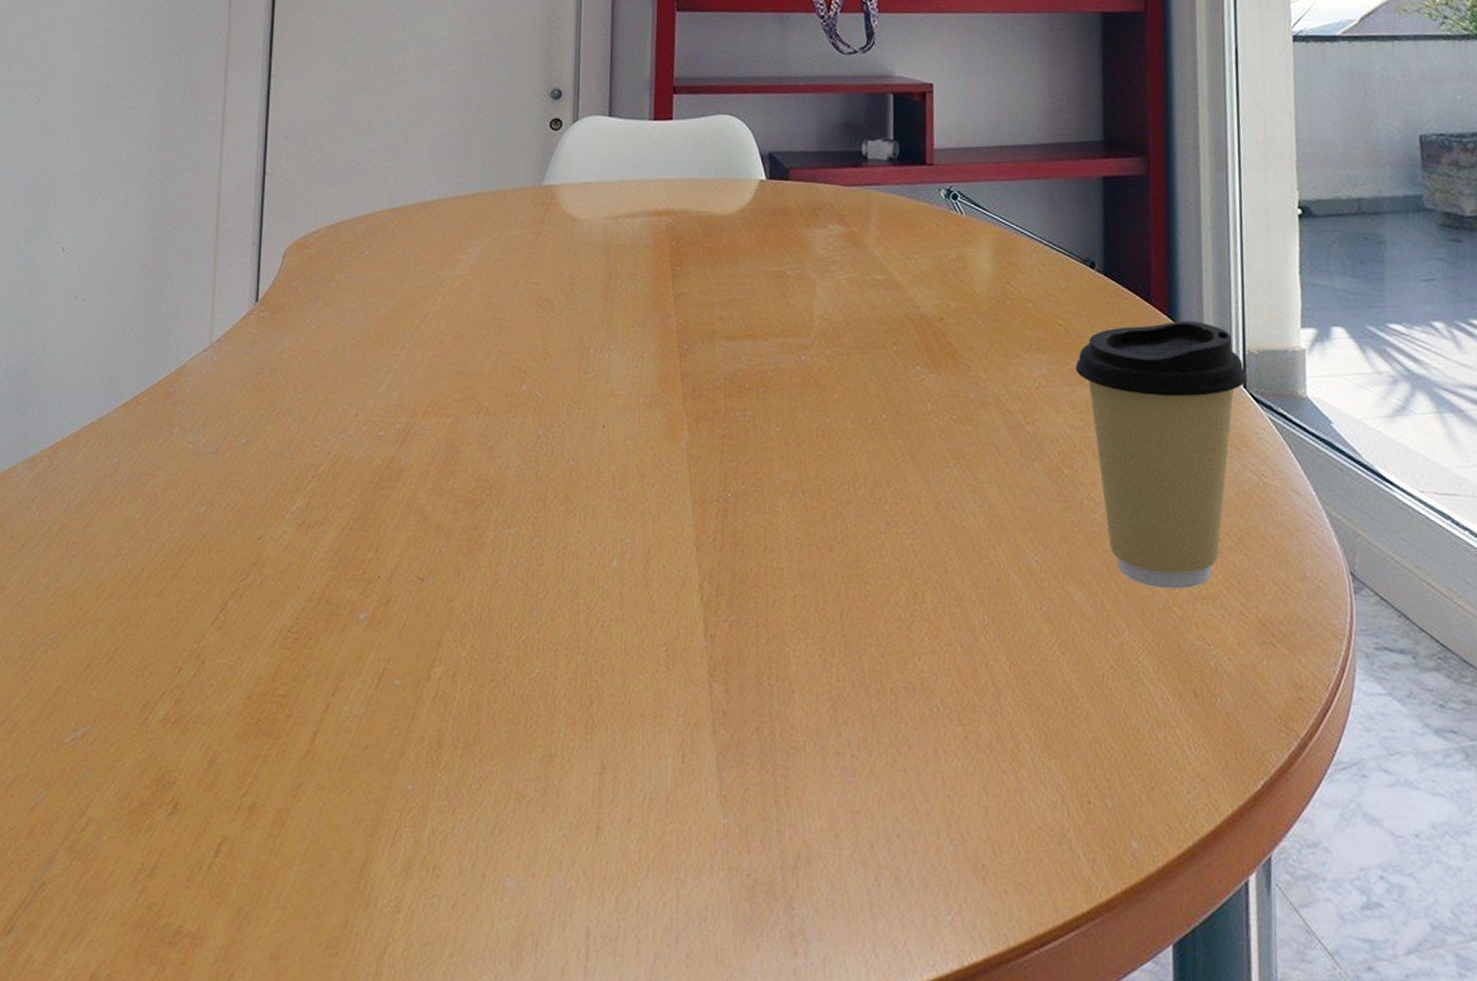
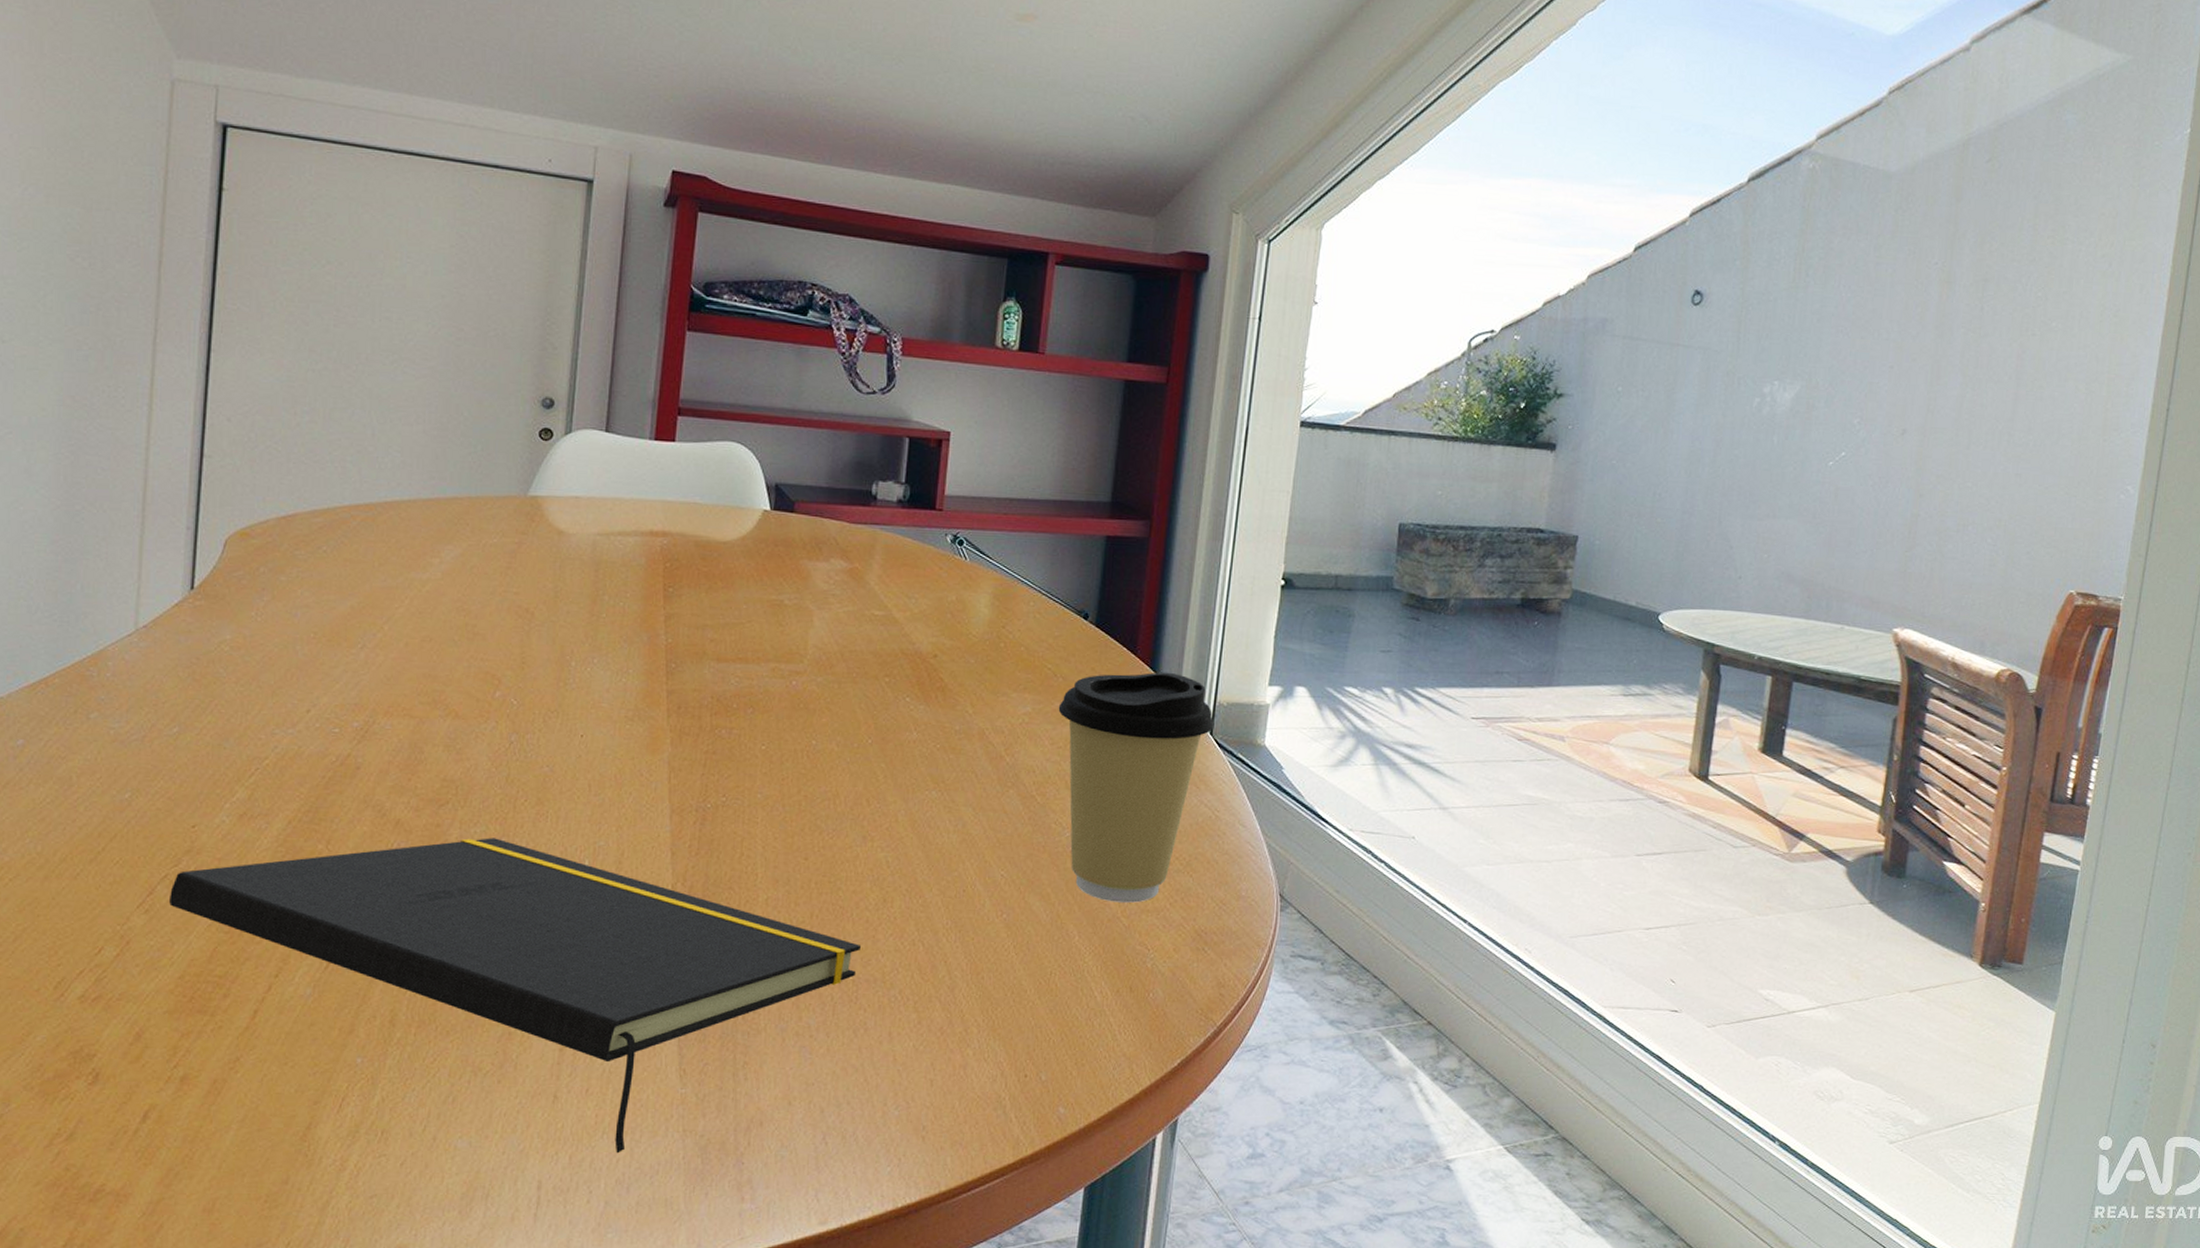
notepad: none [239,539,896,896] -> present [169,838,862,1154]

